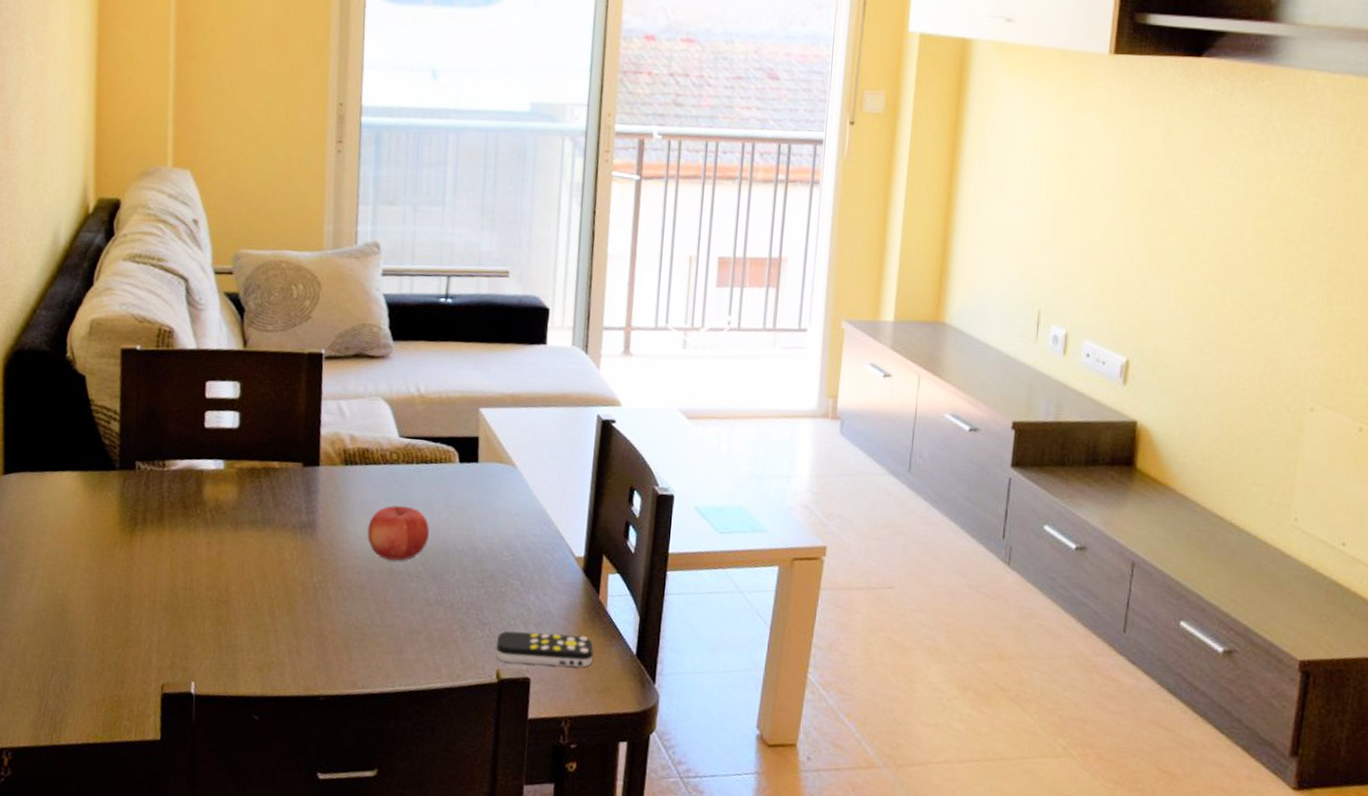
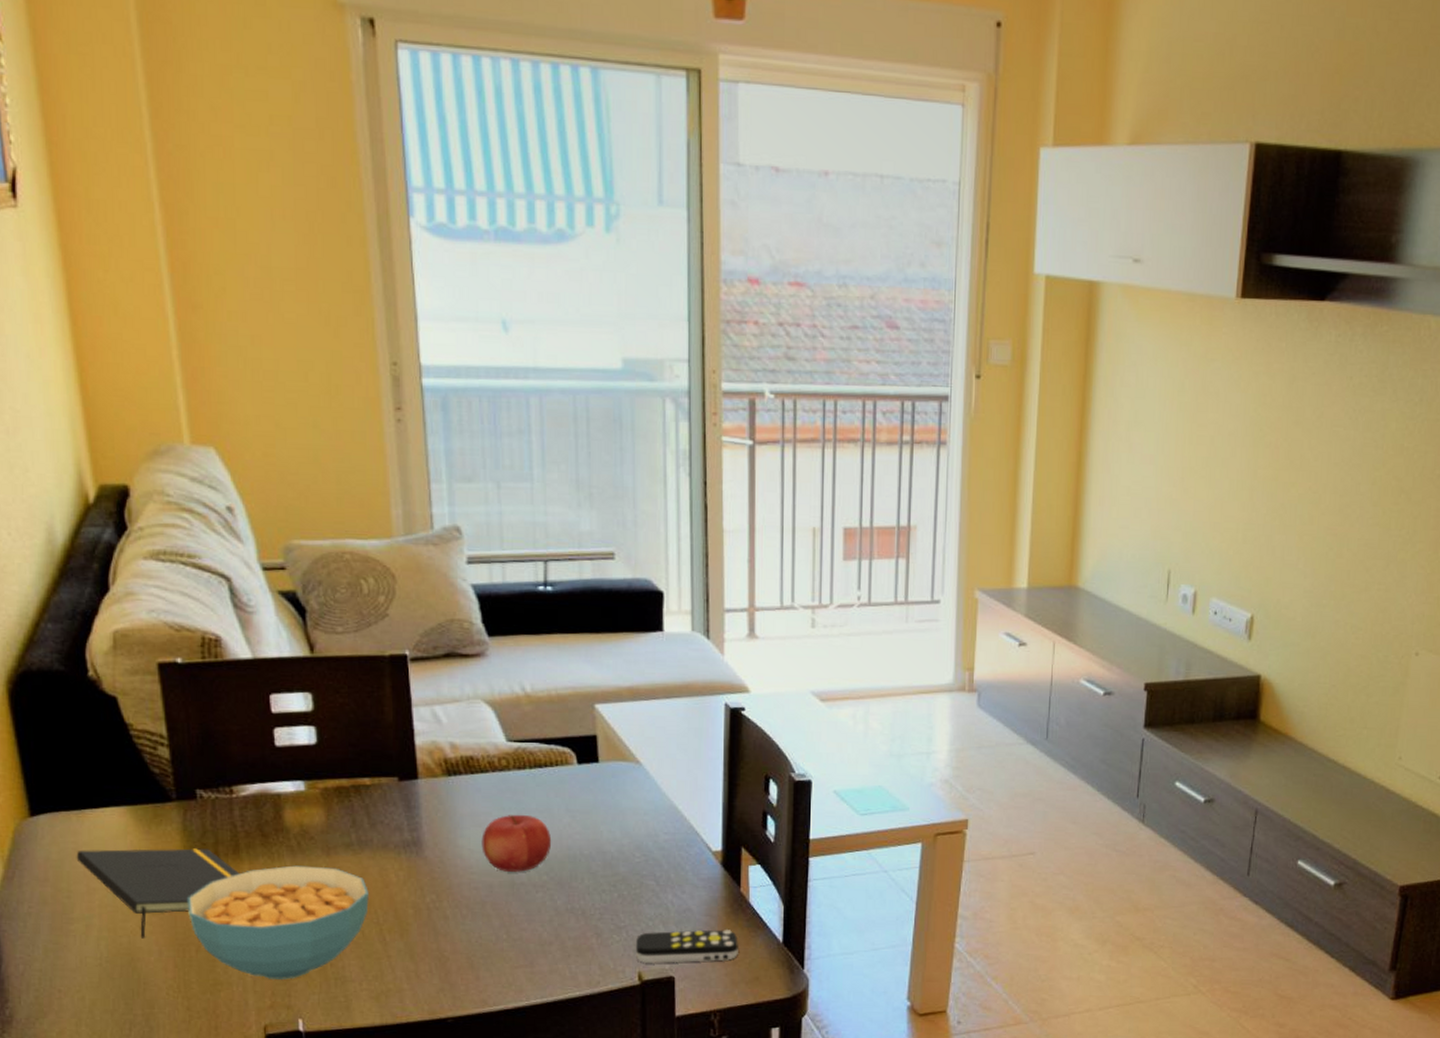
notepad: none [33,507,161,592] -> present [76,848,240,939]
cereal bowl: none [114,536,266,643] -> present [188,865,369,979]

